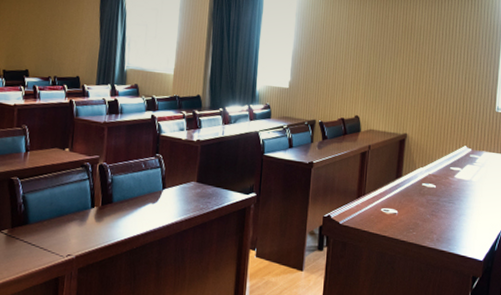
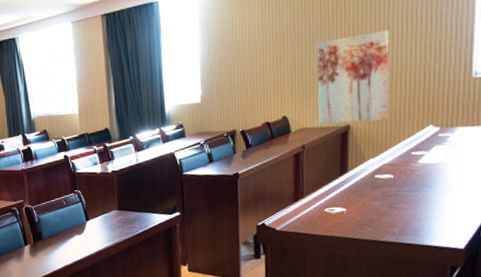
wall art: none [383,55,441,135] -> present [317,30,389,125]

